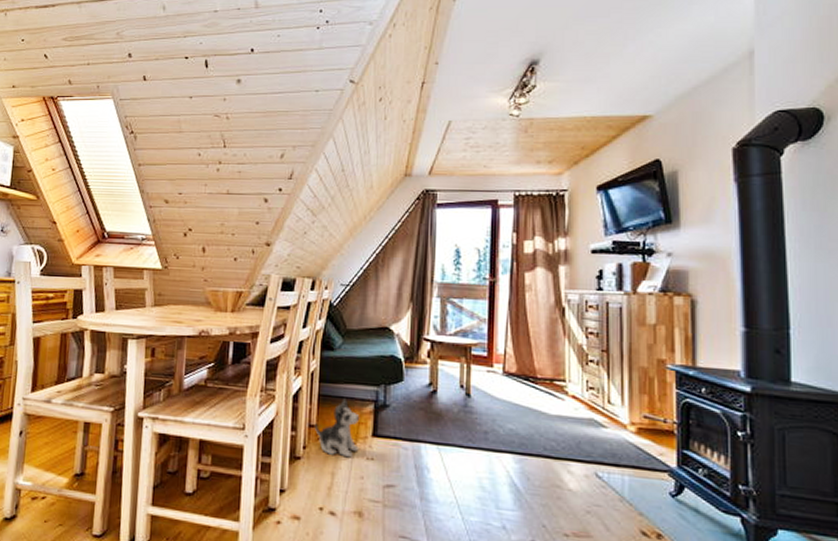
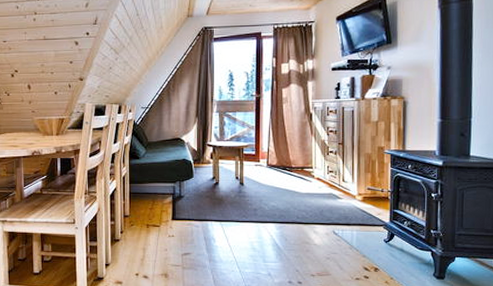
plush toy: present [315,398,360,458] -> none [129,194,163,237]

